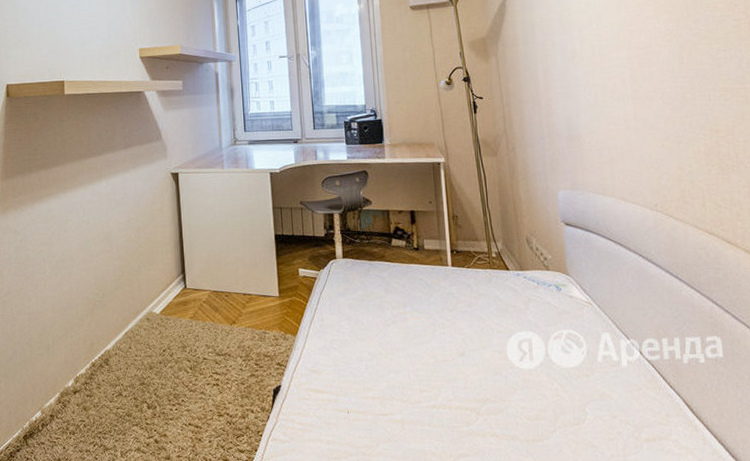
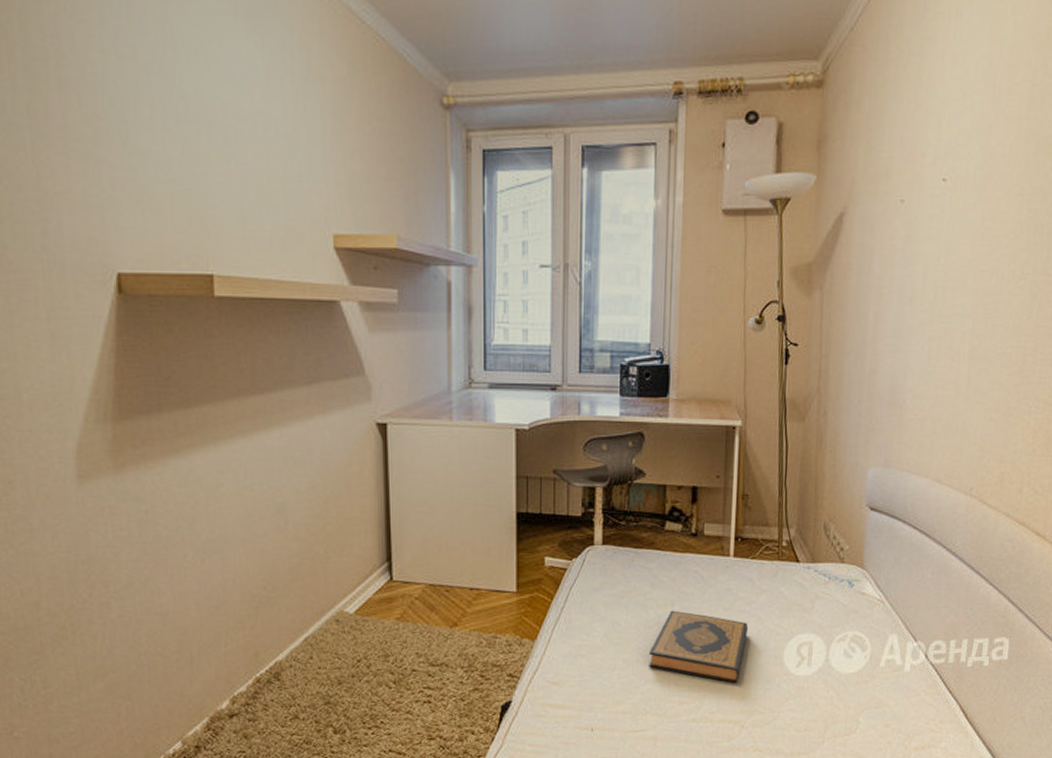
hardback book: none [389,311,473,374] -> present [649,610,749,683]

